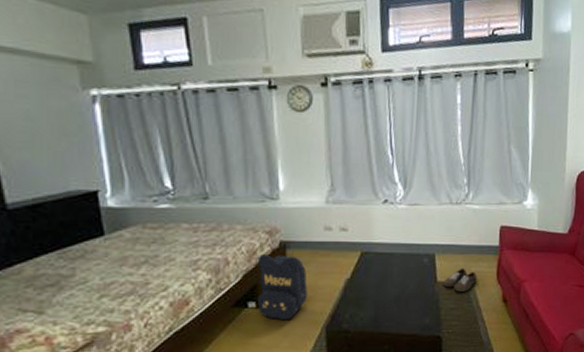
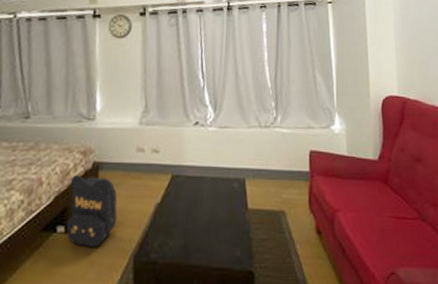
shoe: present [443,268,477,292] -> none [254,194,289,221]

